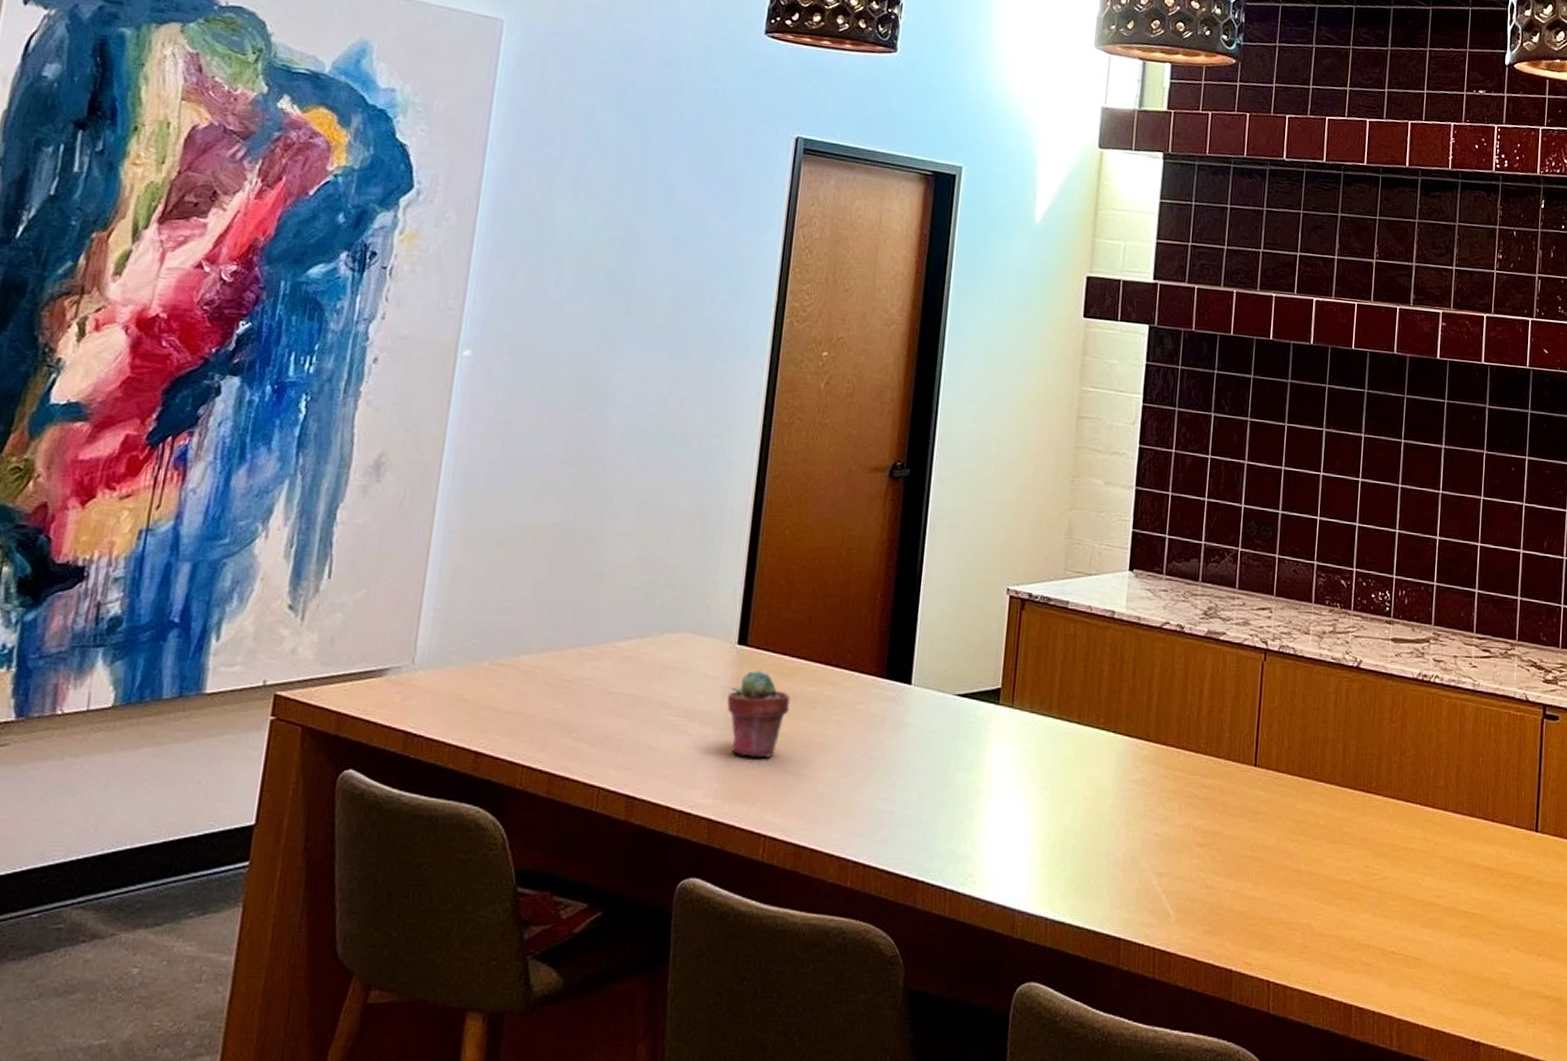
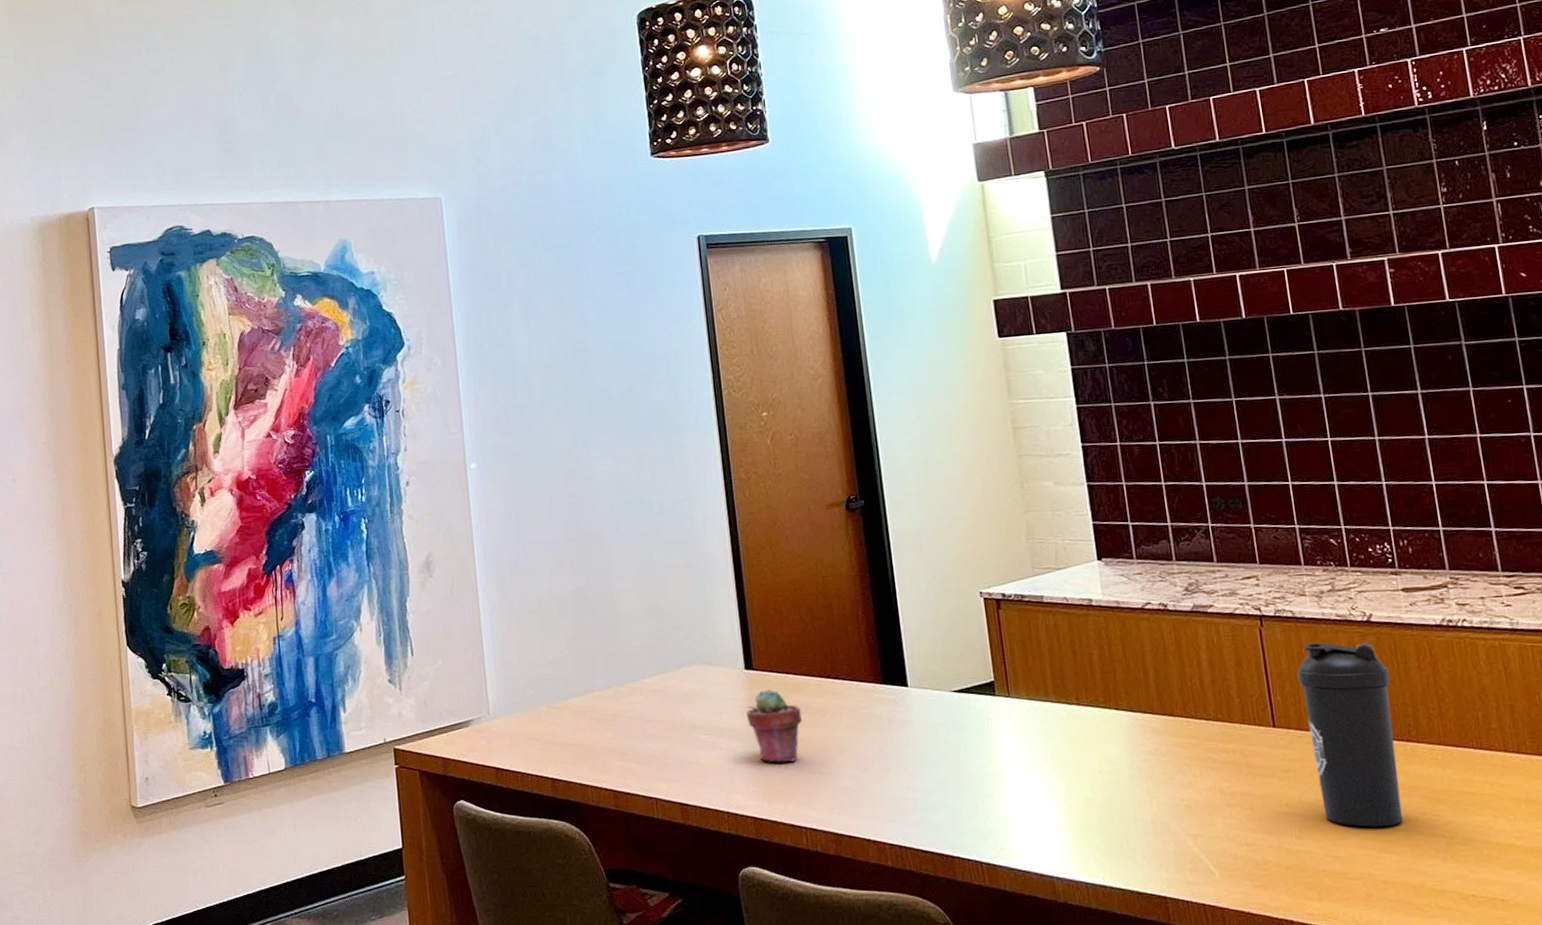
water bottle: none [1282,682,1366,878] -> present [1296,642,1404,827]

